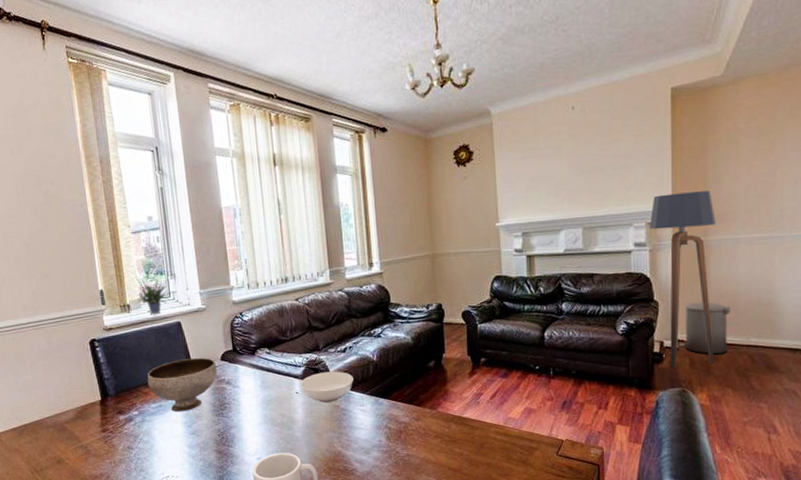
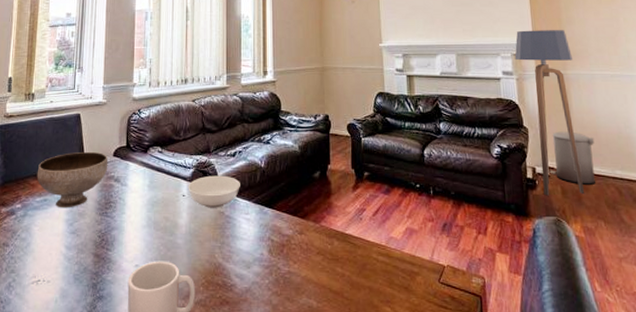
potted plant: present [135,276,177,314] -> none [42,67,82,104]

